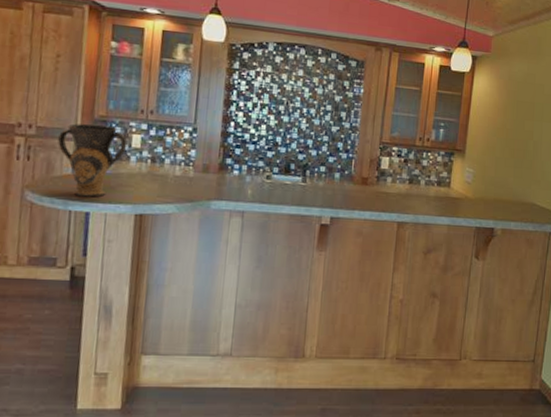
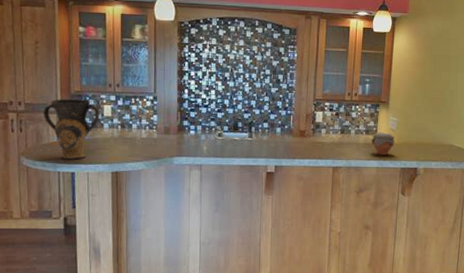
jar: none [443,184,470,212] -> present [371,132,395,155]

